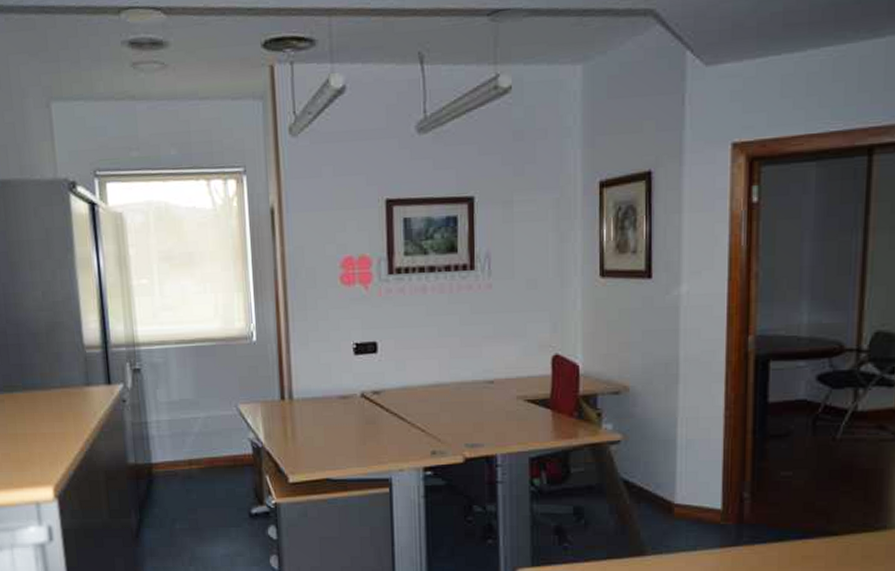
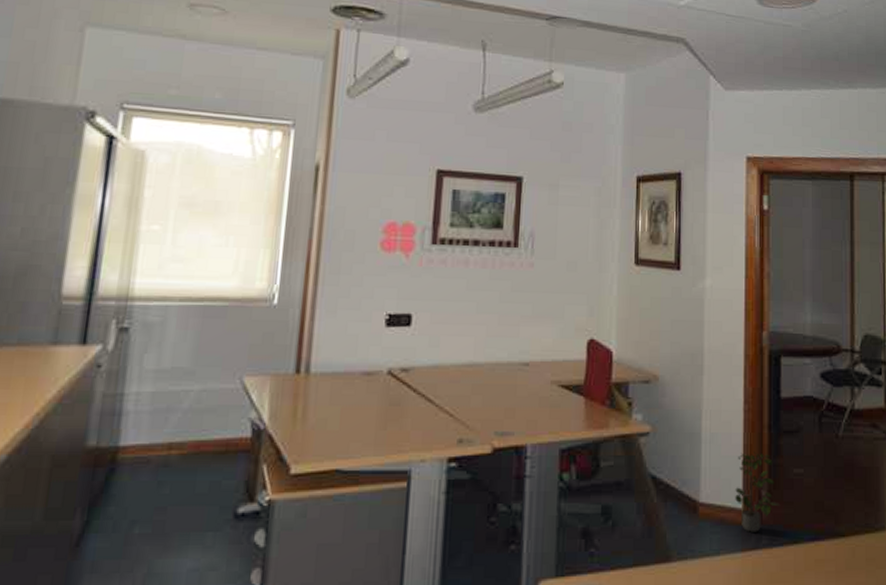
potted plant: none [714,456,763,531] -> present [735,451,779,532]

